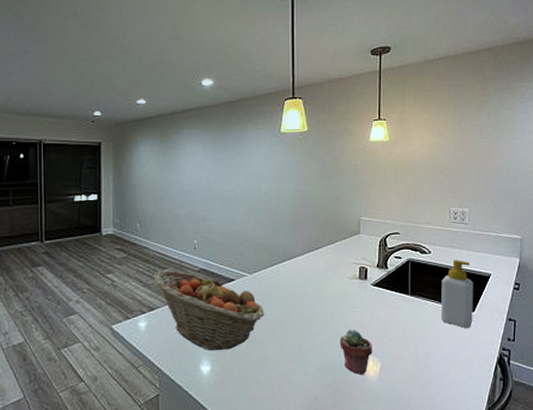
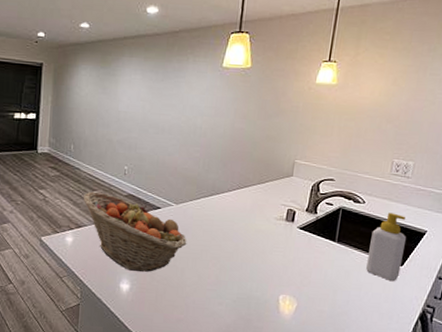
potted succulent: present [339,329,372,376] -> none [257,267,291,312]

